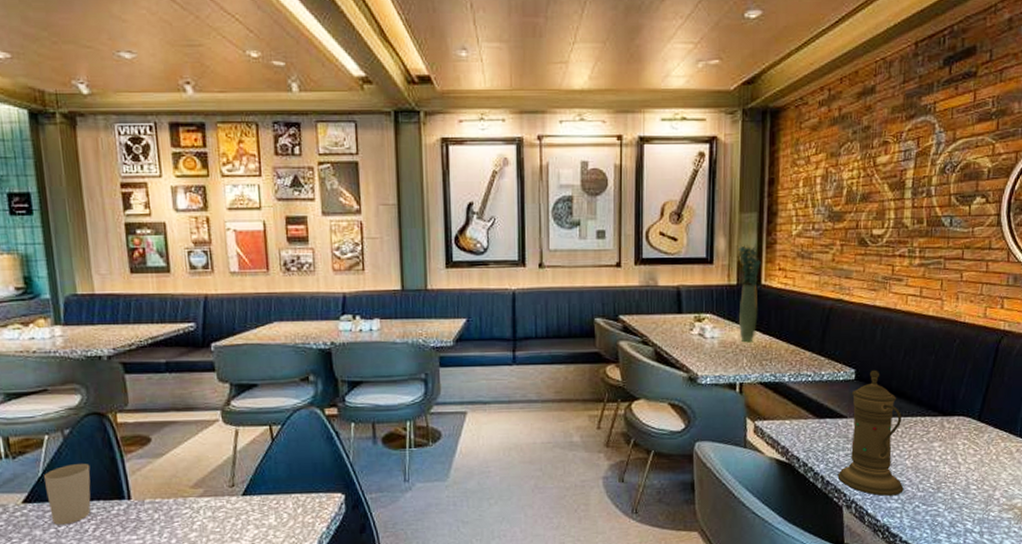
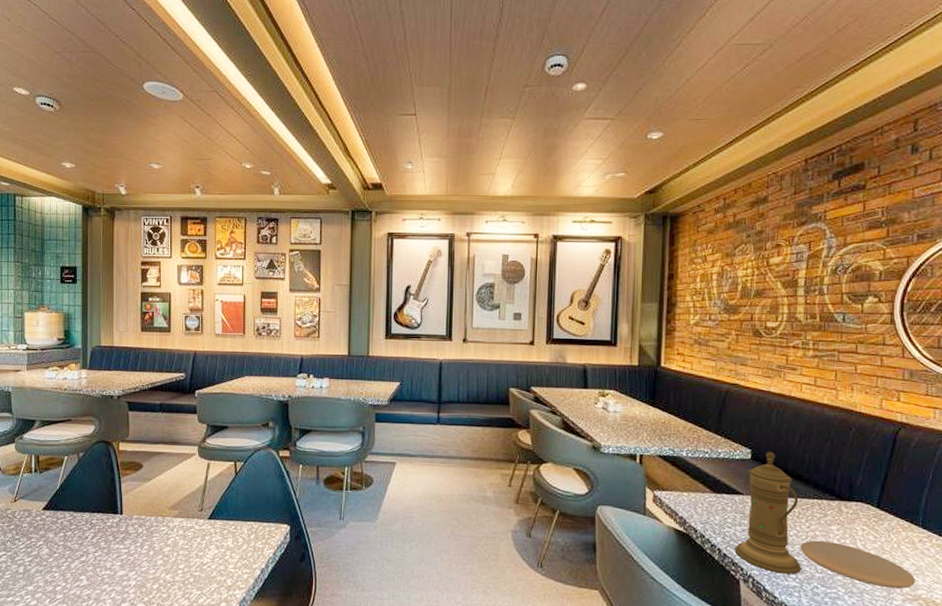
cup: present [43,463,91,525] -> none [60,481,95,531]
vase: present [738,242,761,343] -> none [639,328,661,419]
plate: none [902,458,1013,500] -> present [800,540,916,589]

